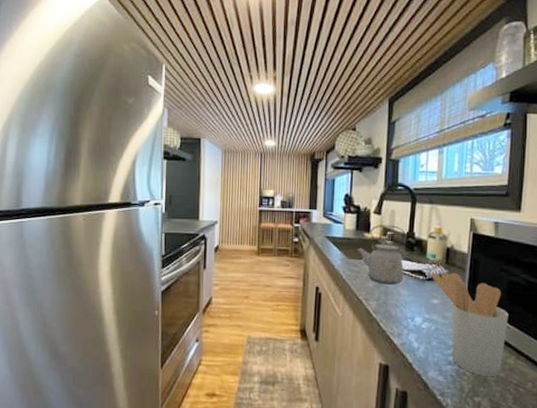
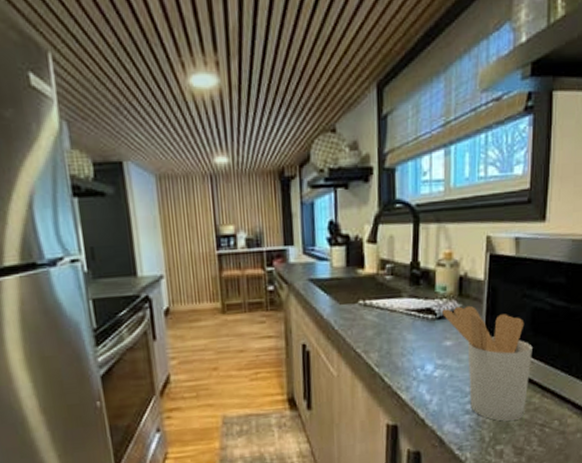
kettle: present [355,225,406,285] -> none [348,255,409,331]

